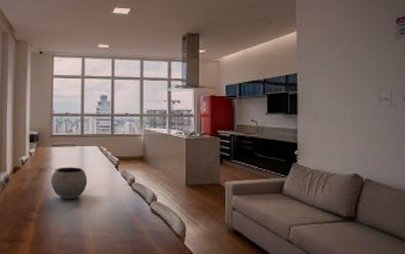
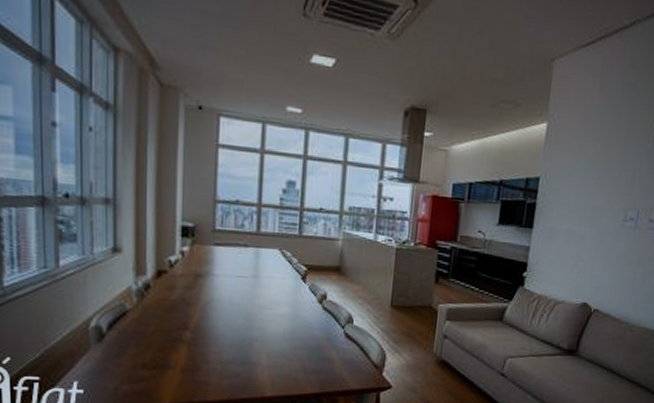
bowl: present [50,167,88,200] -> none [211,274,264,318]

